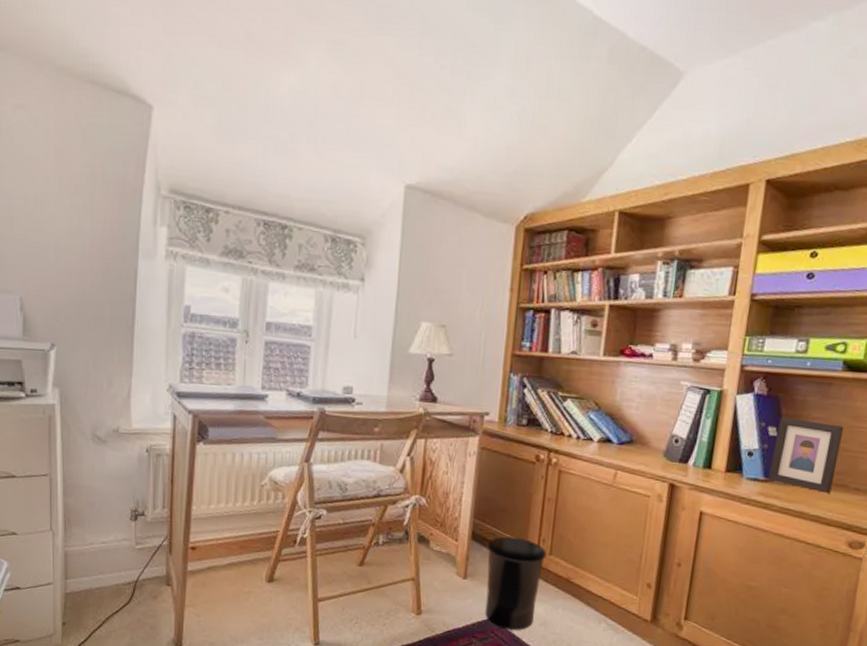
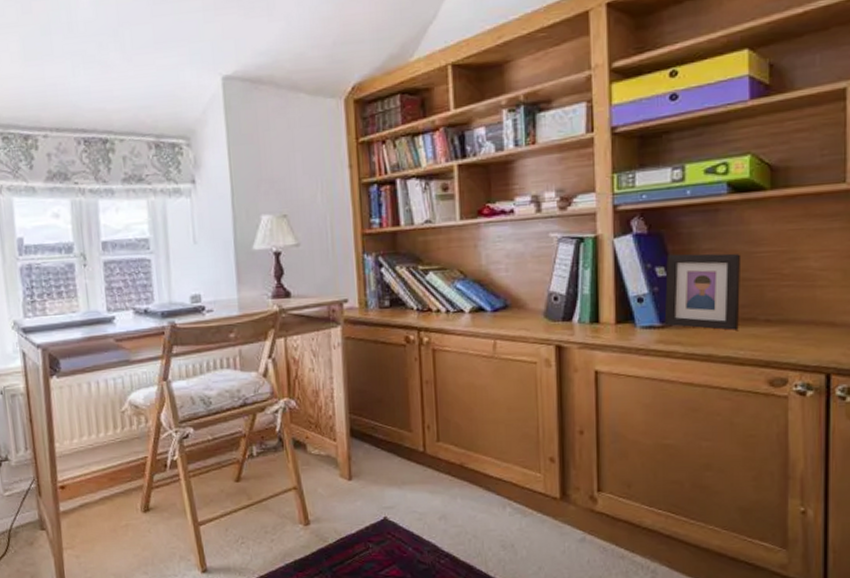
waste bin: present [485,536,547,630] -> none [368,427,434,528]

